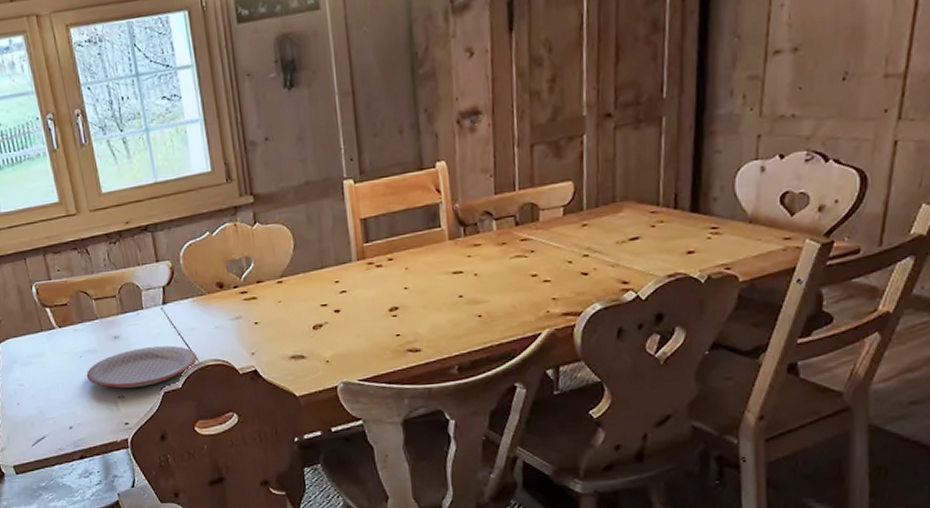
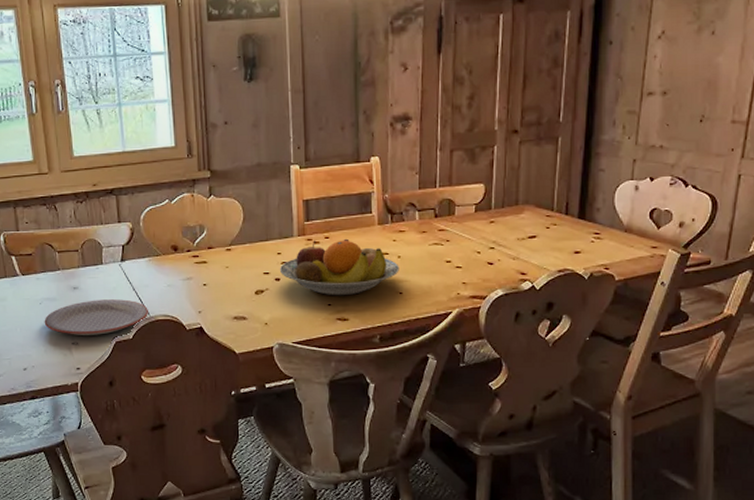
fruit bowl: none [338,258,477,325] -> present [279,238,399,296]

